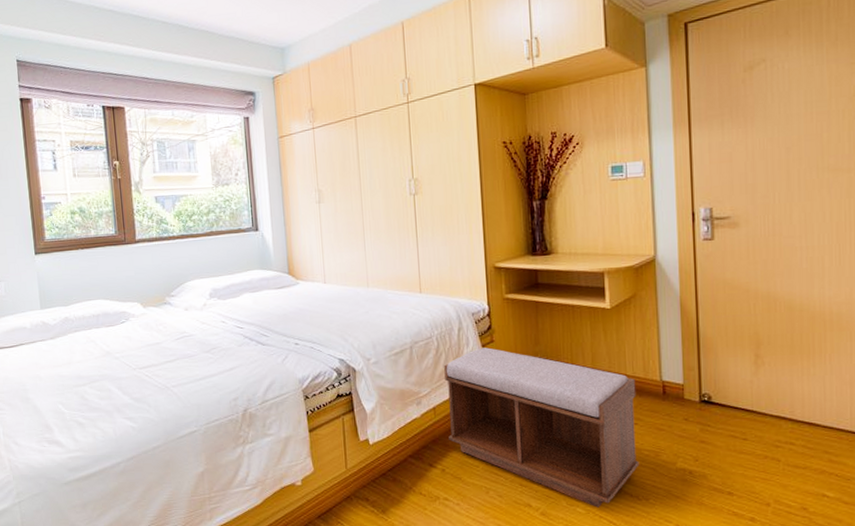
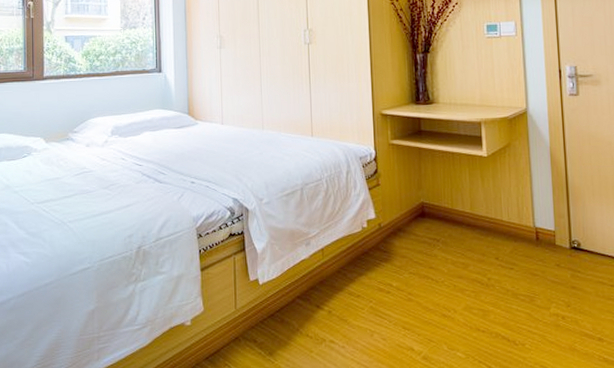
bench: present [444,347,640,508] -> none [333,191,516,352]

